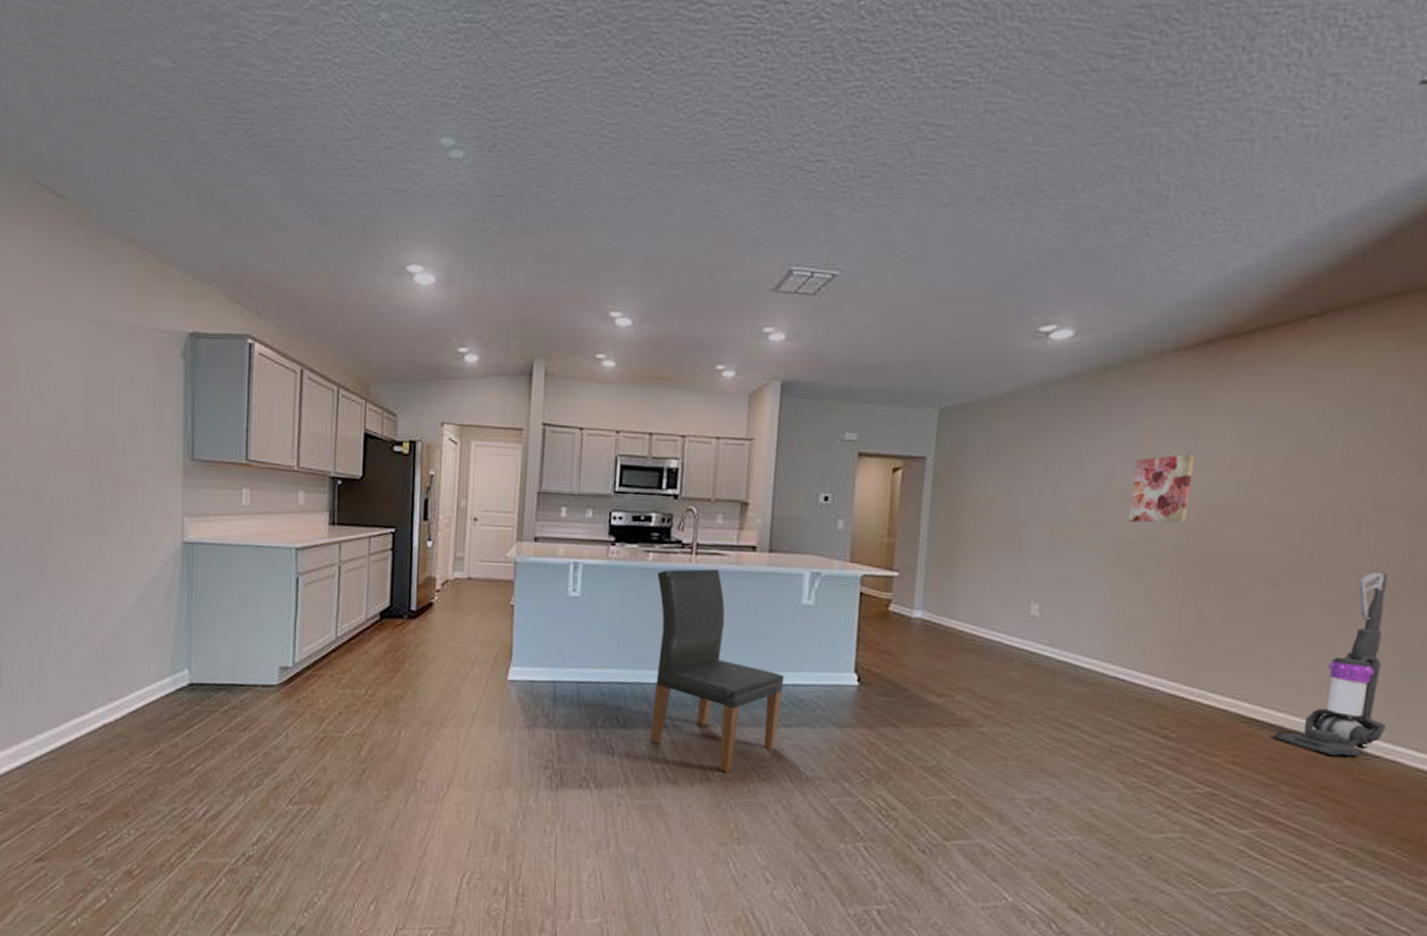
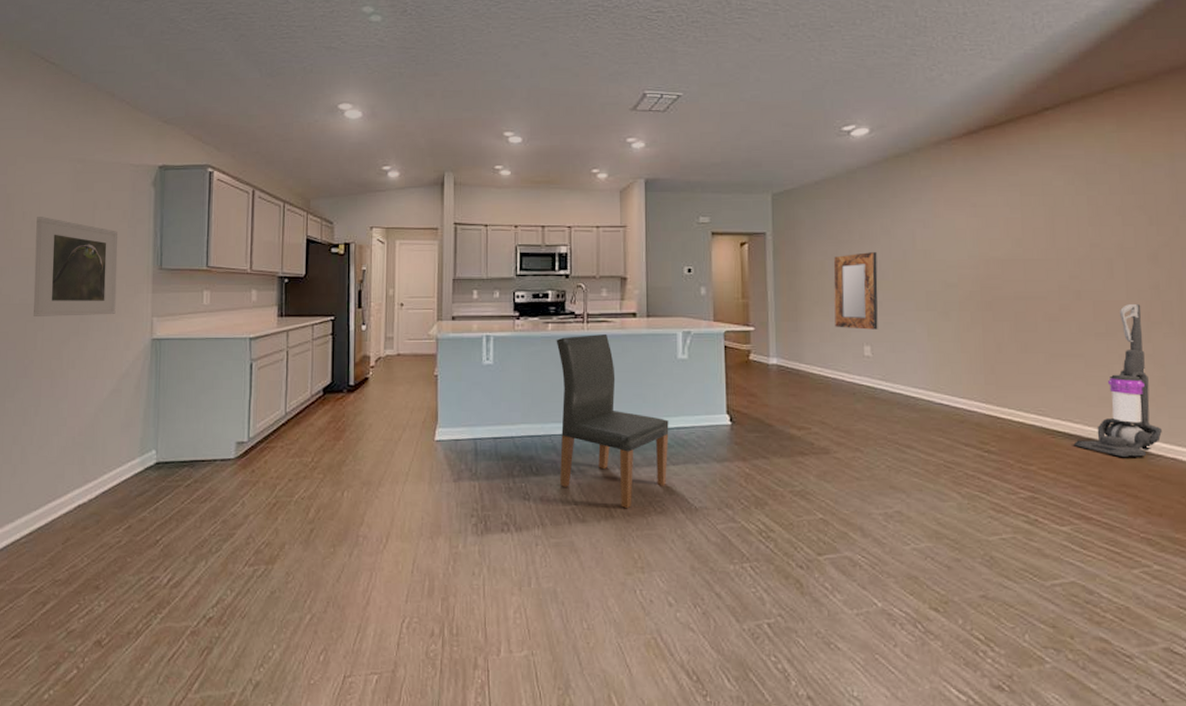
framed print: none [46,388,142,511] -> present [33,217,118,316]
home mirror: none [998,489,1063,585] -> present [833,252,878,330]
wall art: present [1128,454,1195,523] -> none [931,219,977,275]

